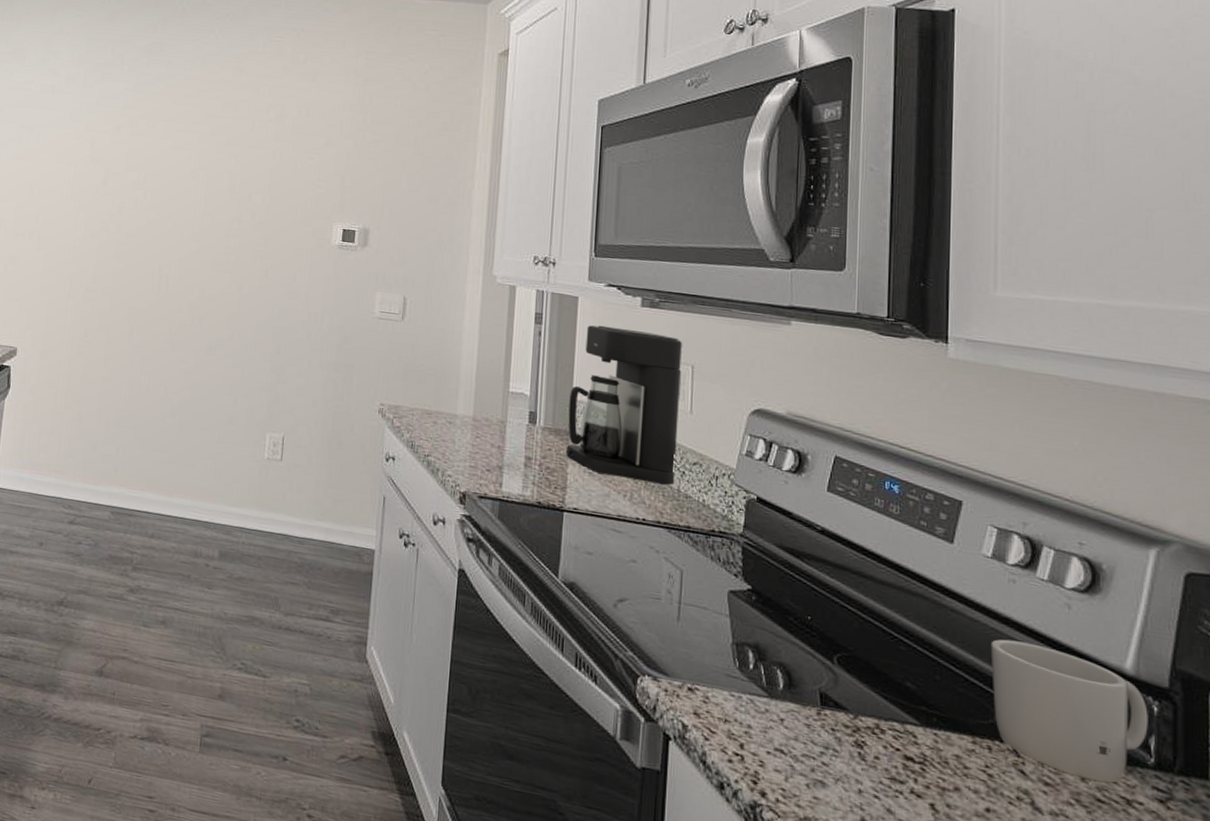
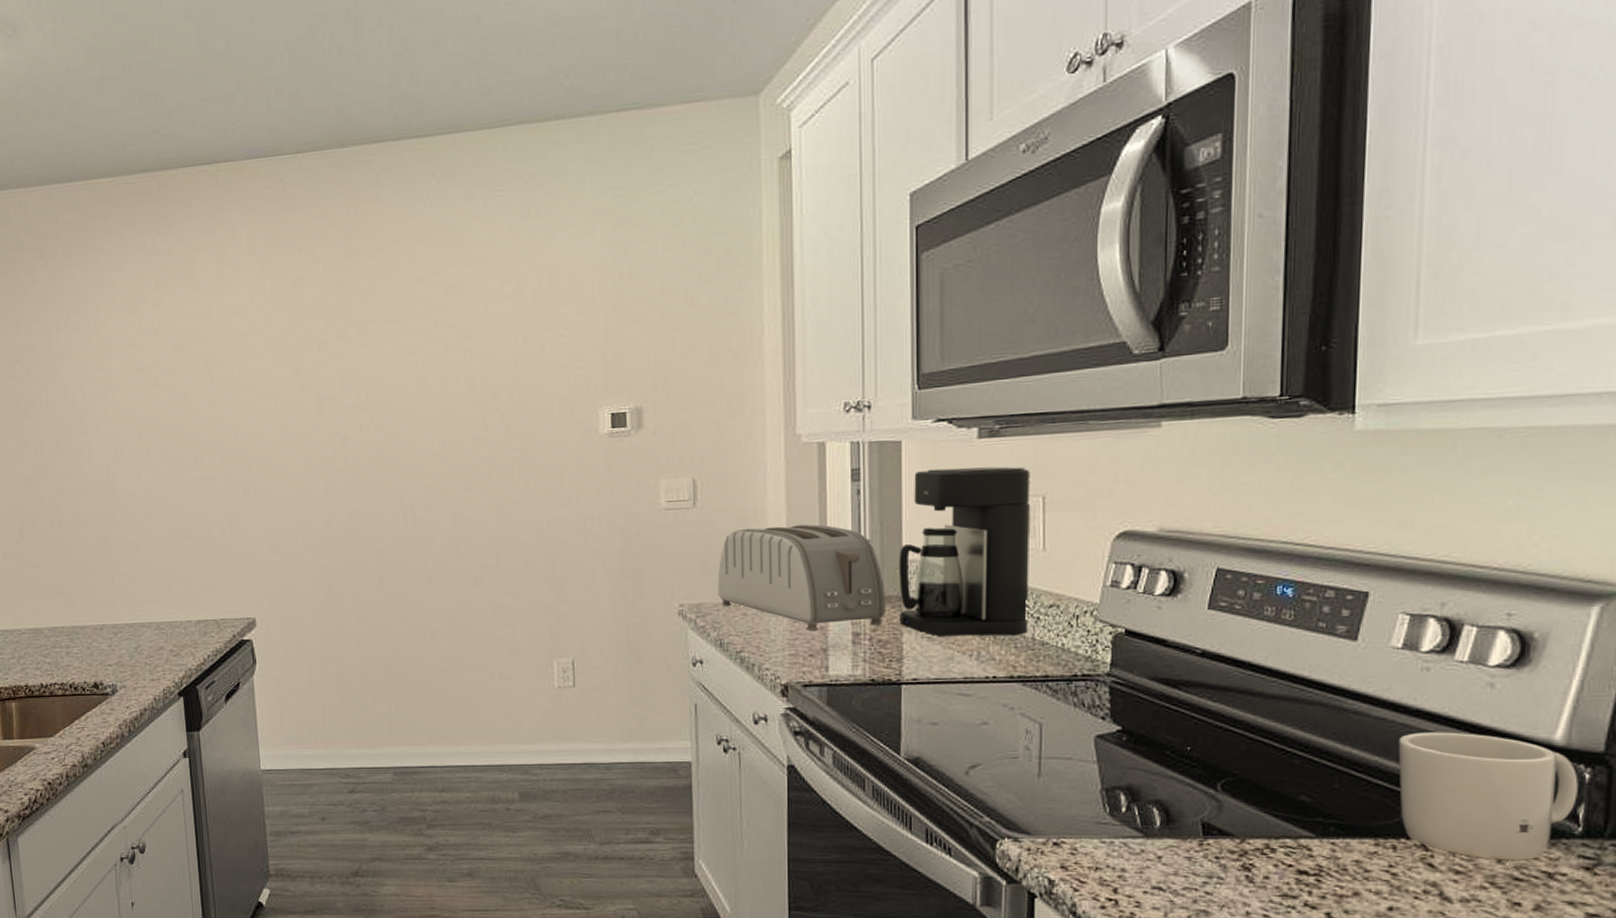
toaster: none [414,347,556,454] -> present [717,524,886,631]

